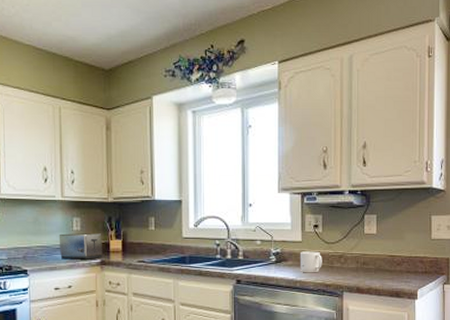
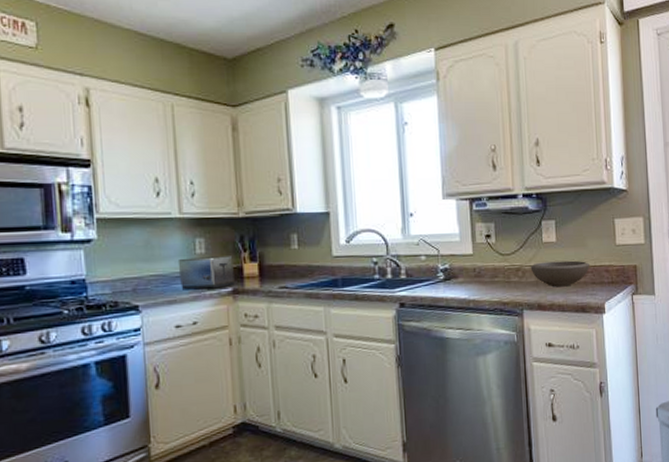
mug: present [299,251,322,273] -> none [471,265,498,291]
bowl: none [352,251,406,274] -> present [530,260,590,287]

